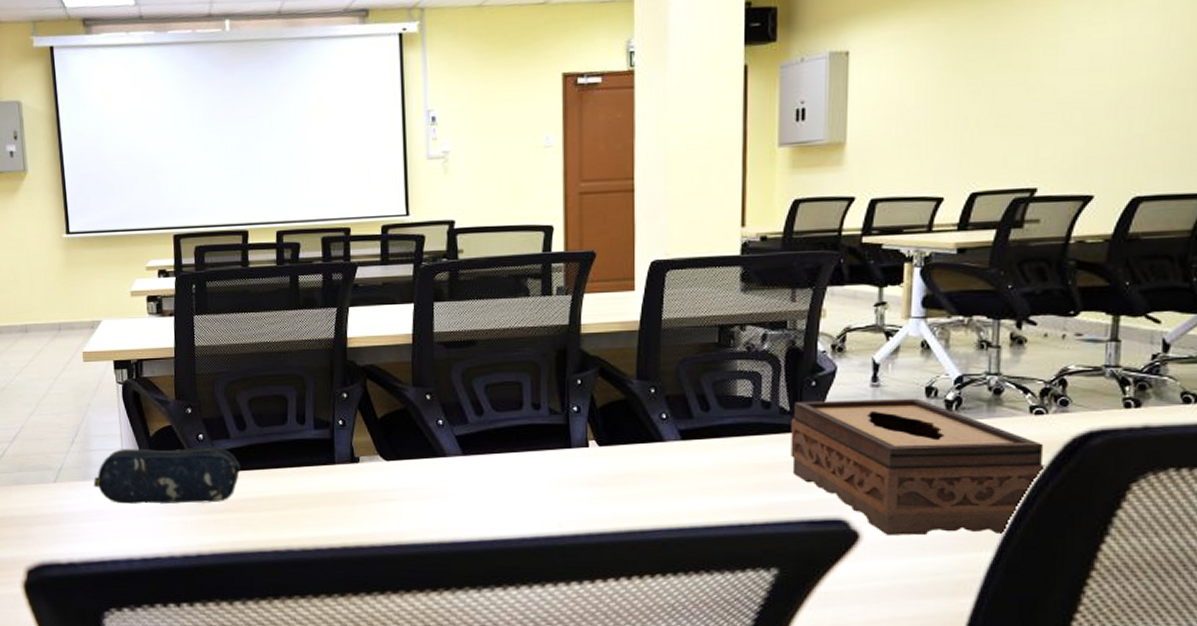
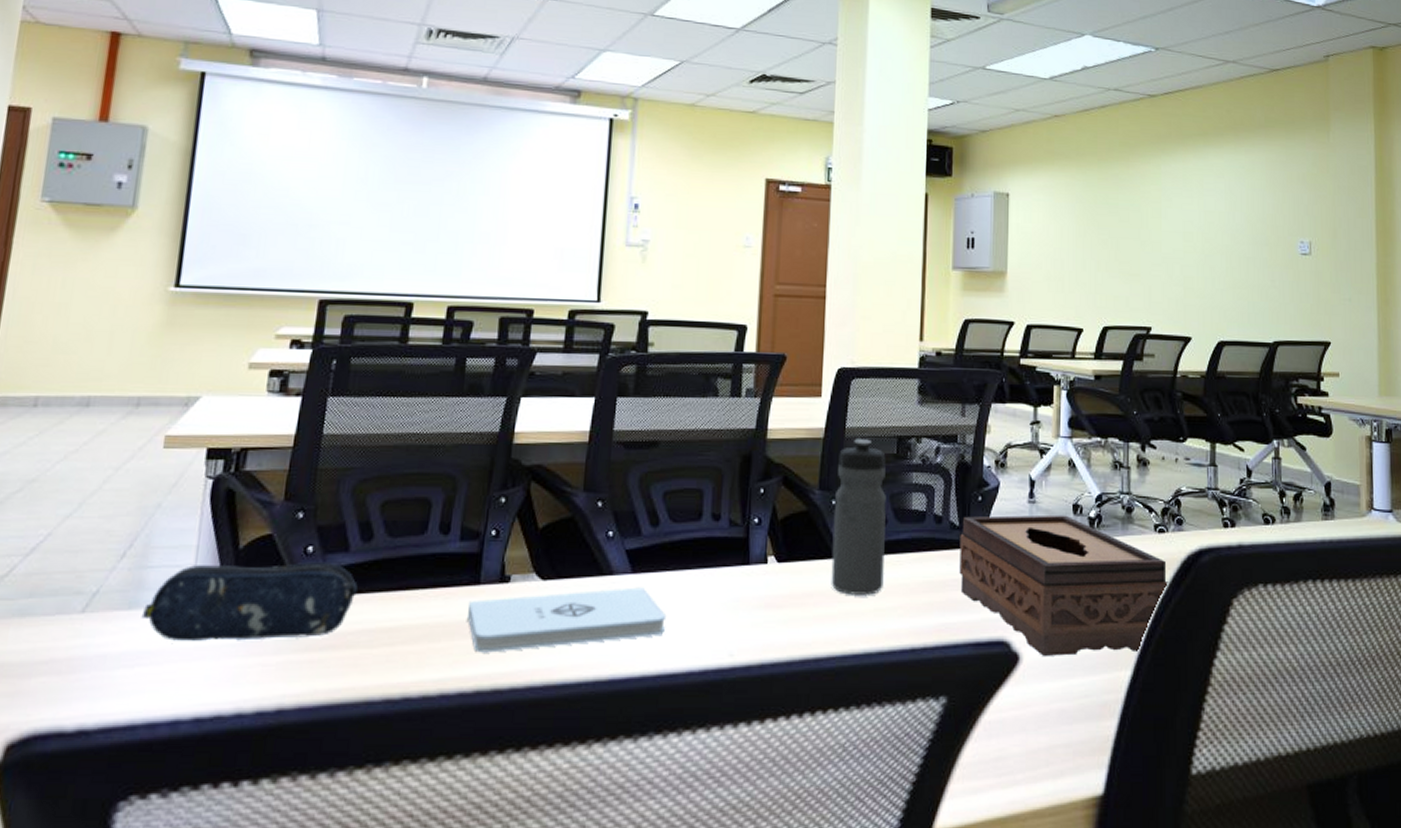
notepad: none [328,467,498,518] -> present [468,587,667,653]
water bottle: none [653,329,710,477] -> present [831,439,886,597]

